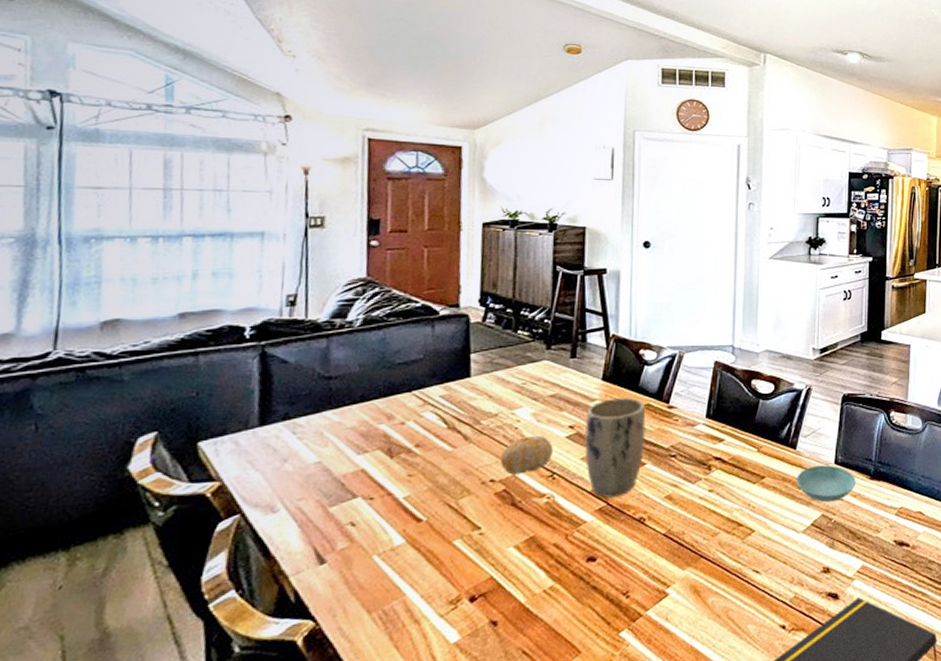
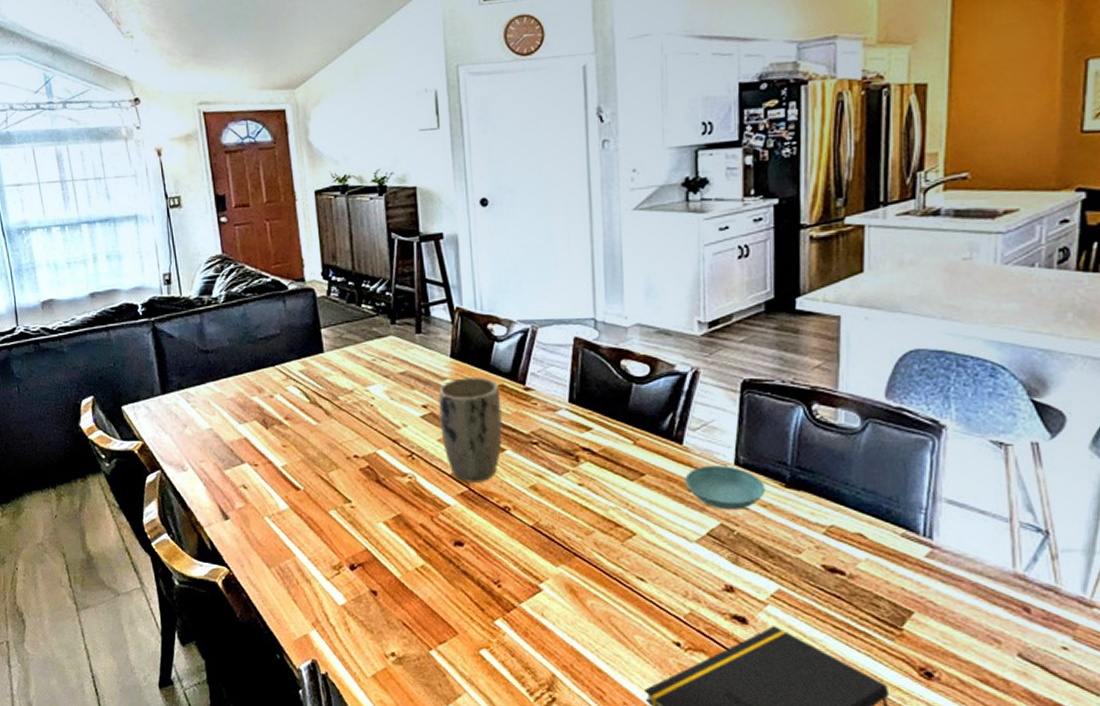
fruit: present [501,435,553,475] -> none [361,413,409,452]

